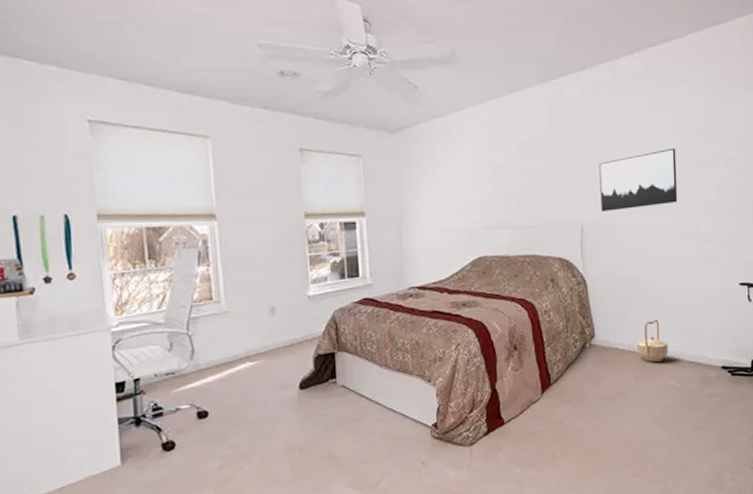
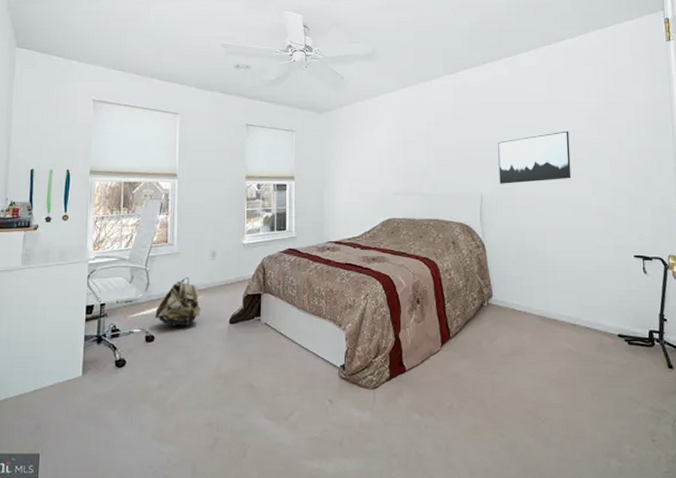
backpack: none [206,340,263,399] -> present [155,277,201,327]
basket: present [636,319,668,362] -> none [532,284,564,325]

